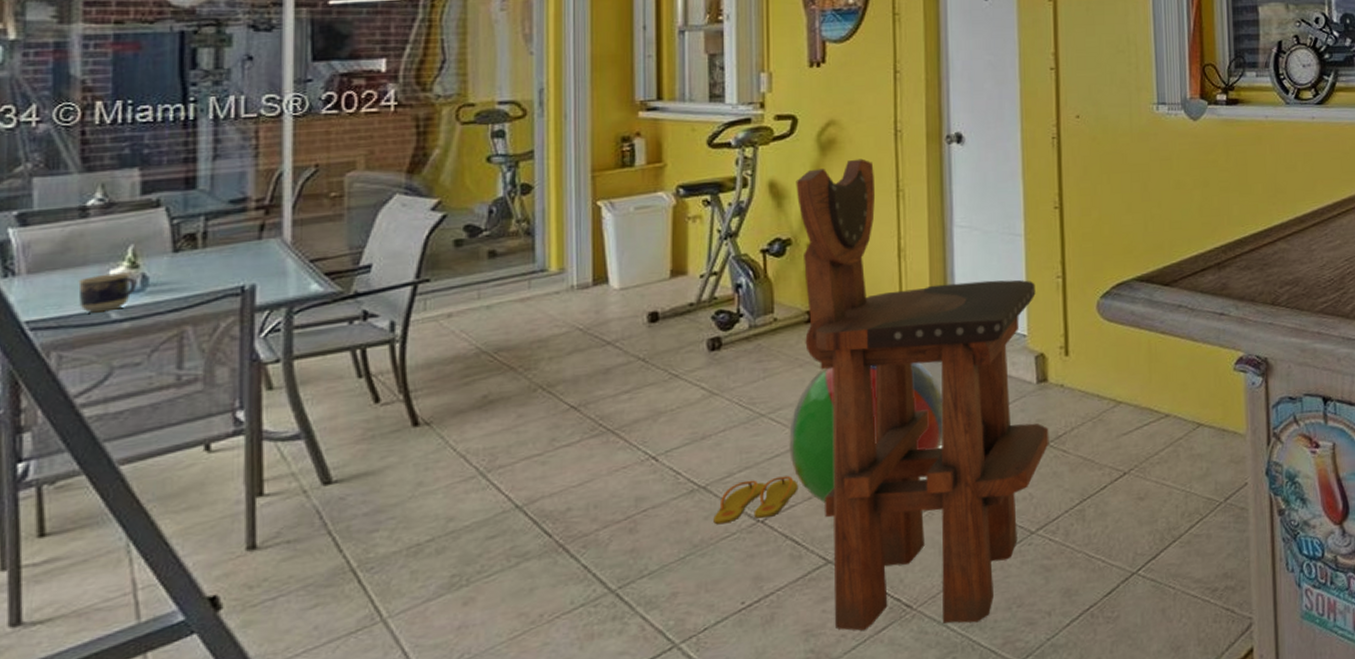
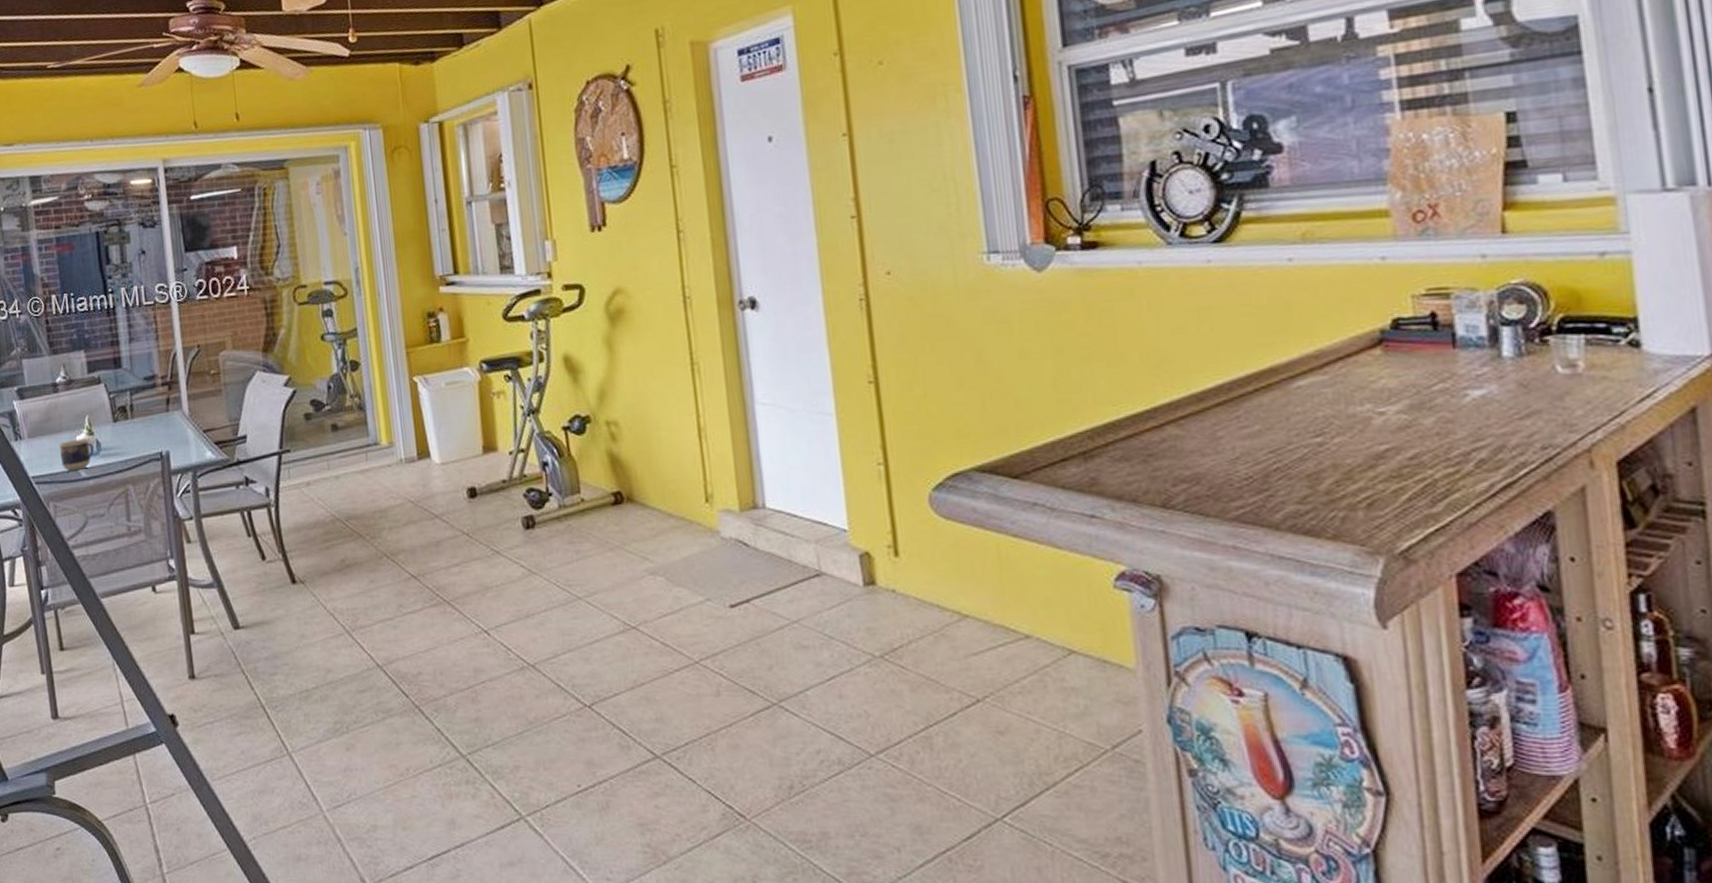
flip-flop: present [713,475,799,524] -> none [544,663,621,703]
beach ball: present [788,362,943,503] -> none [605,553,763,695]
bar stool: present [796,158,1049,631] -> none [589,329,884,846]

